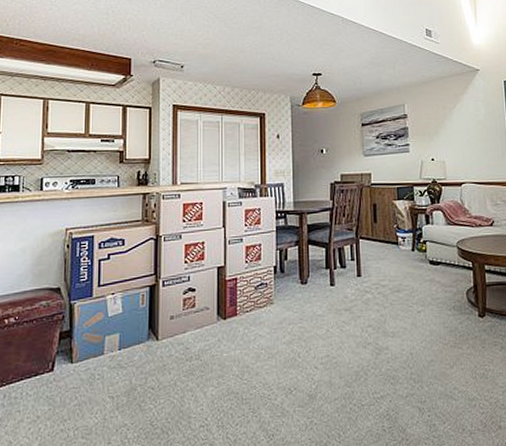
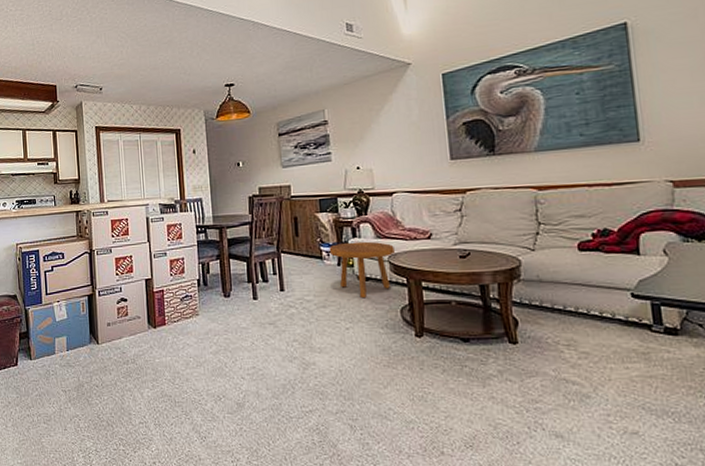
footstool: none [404,227,462,282] -> present [329,241,395,299]

